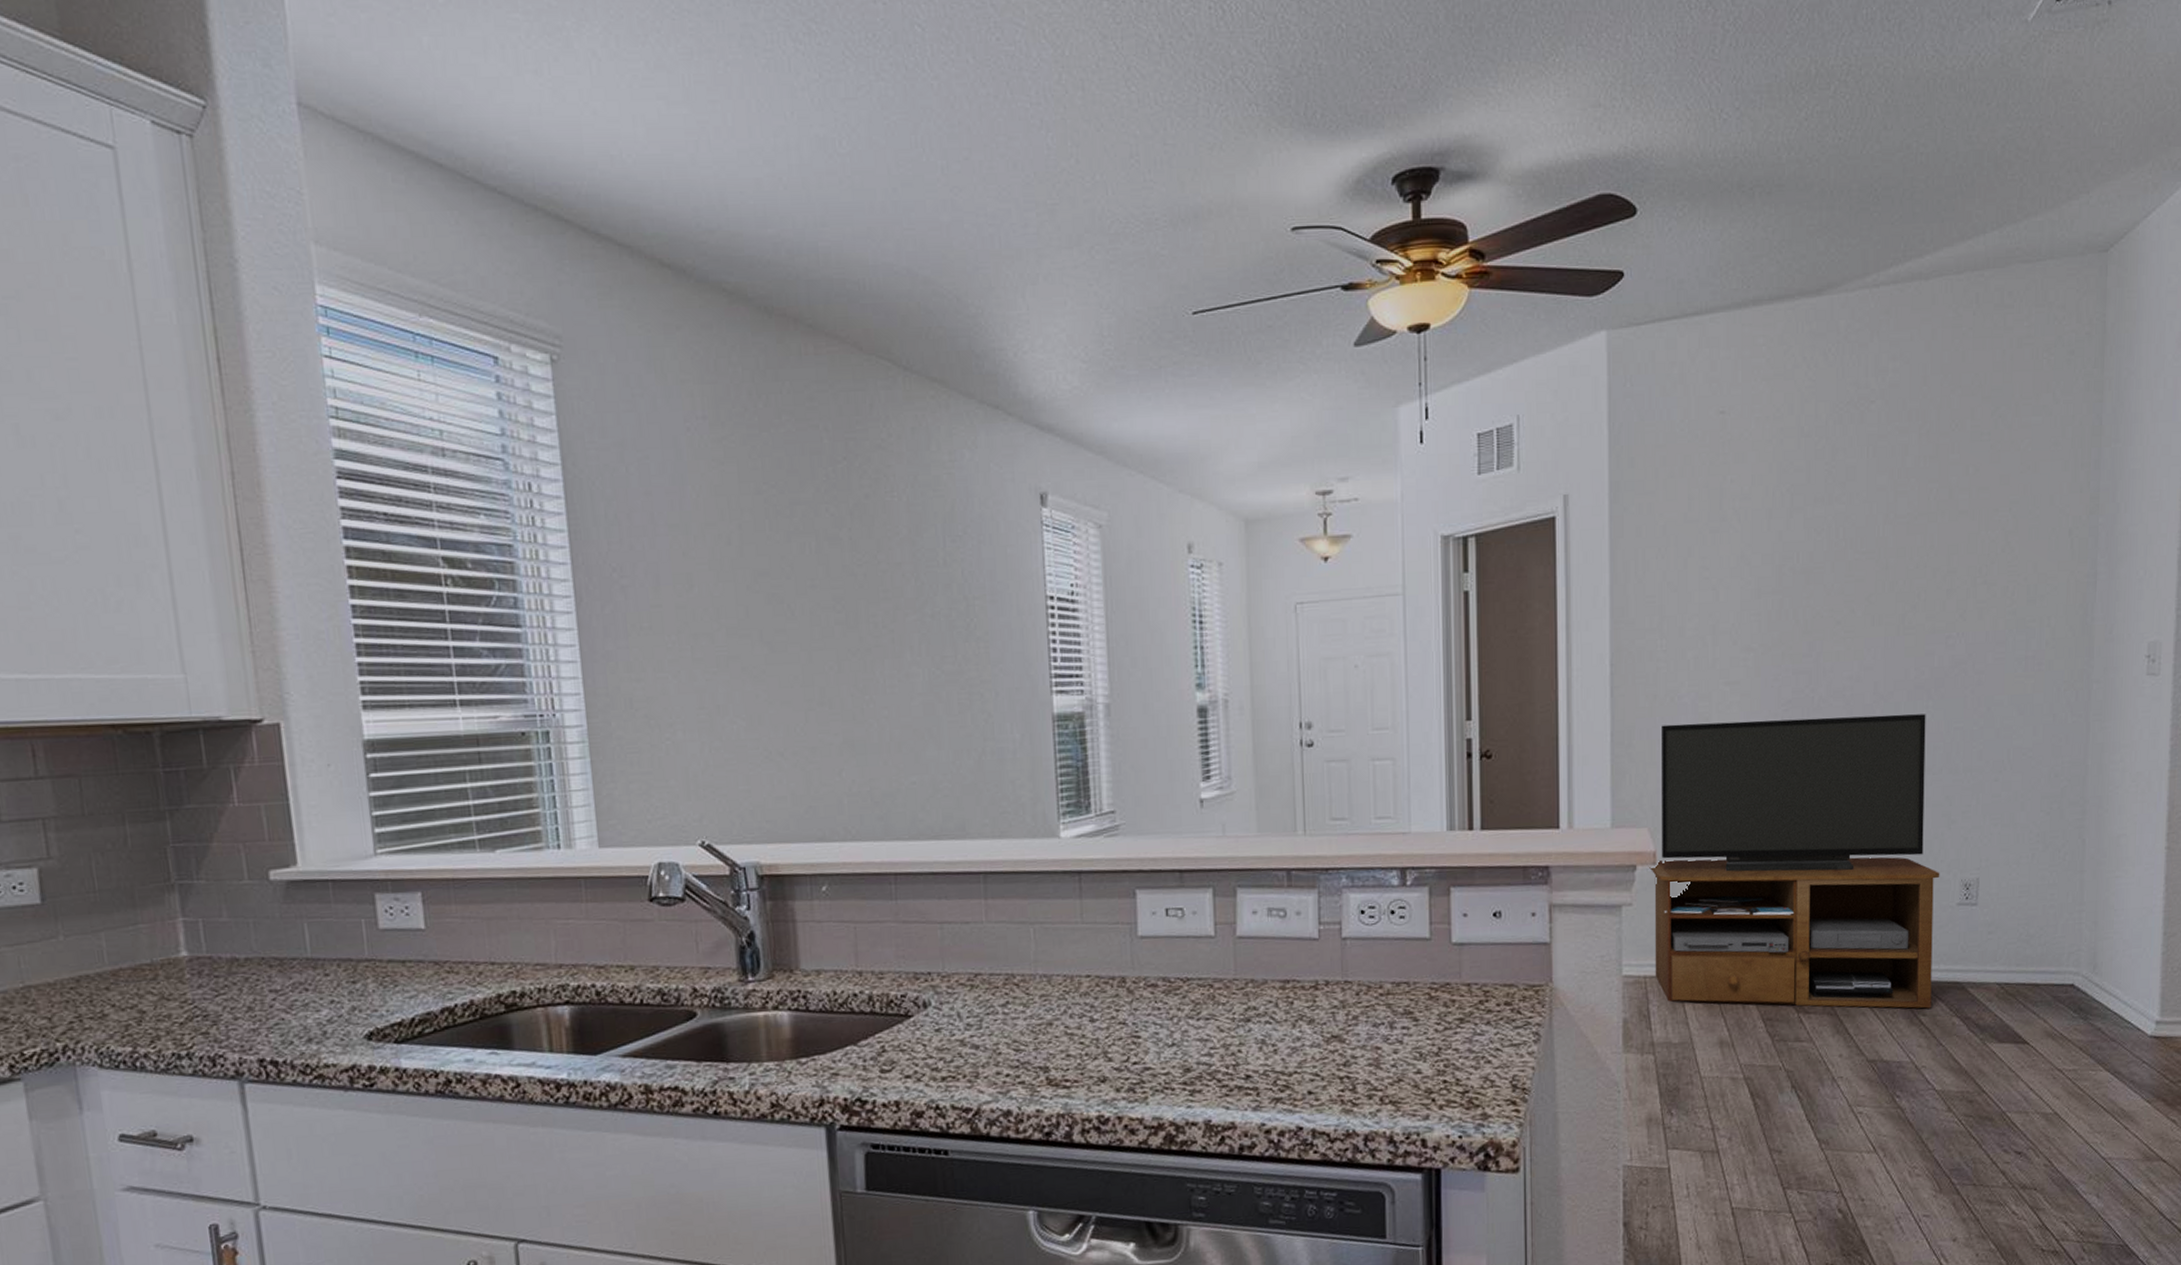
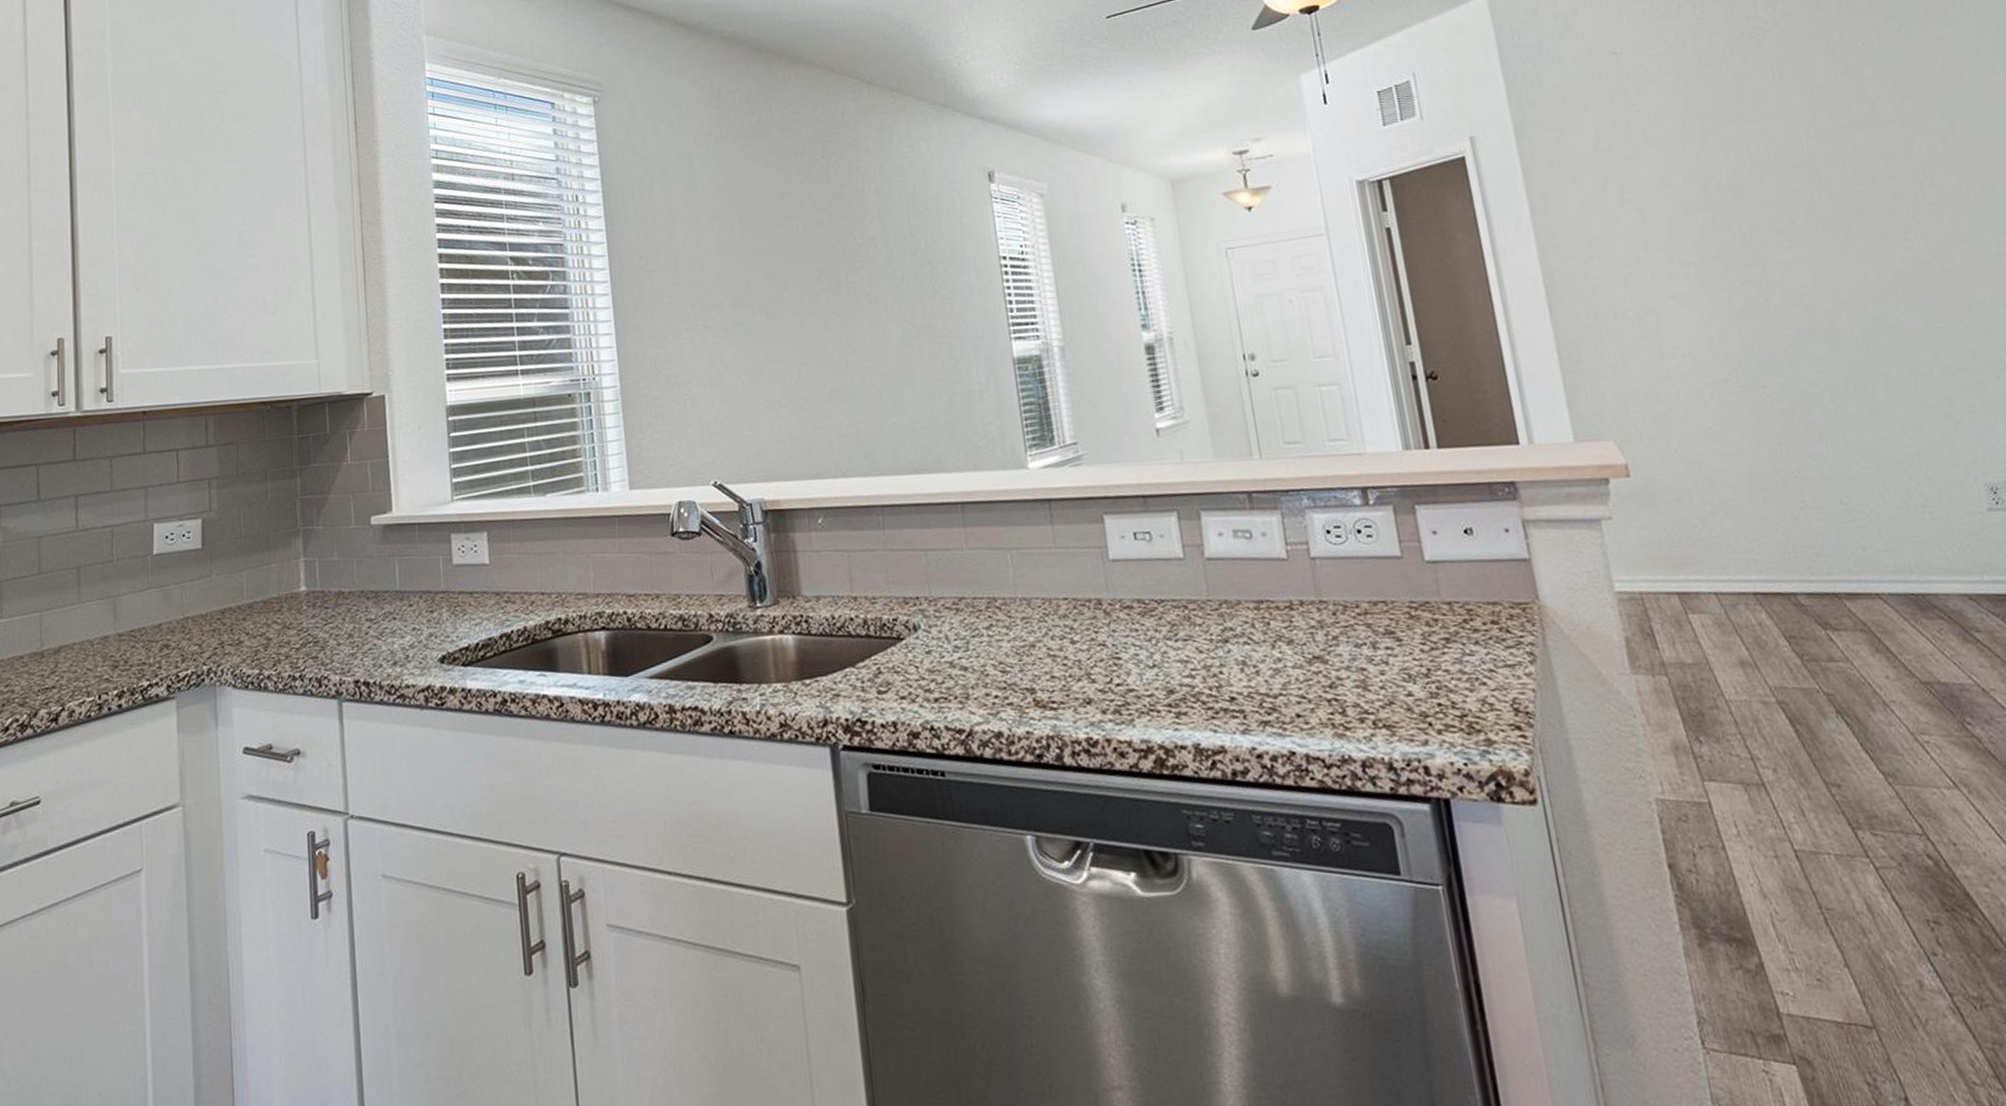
tv stand: present [1648,714,1940,1009] -> none [1609,315,1985,624]

